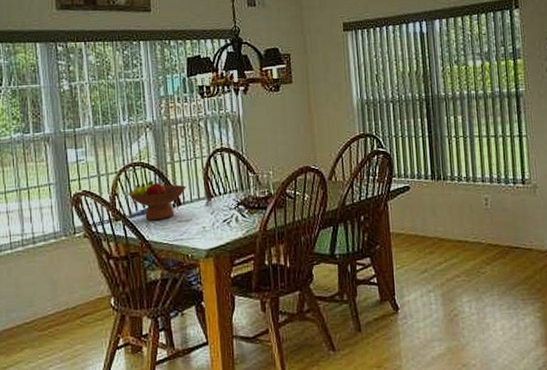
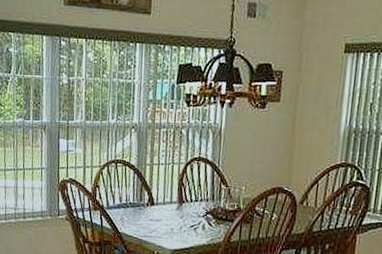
fruit bowl: present [128,181,186,221] -> none [108,179,161,216]

